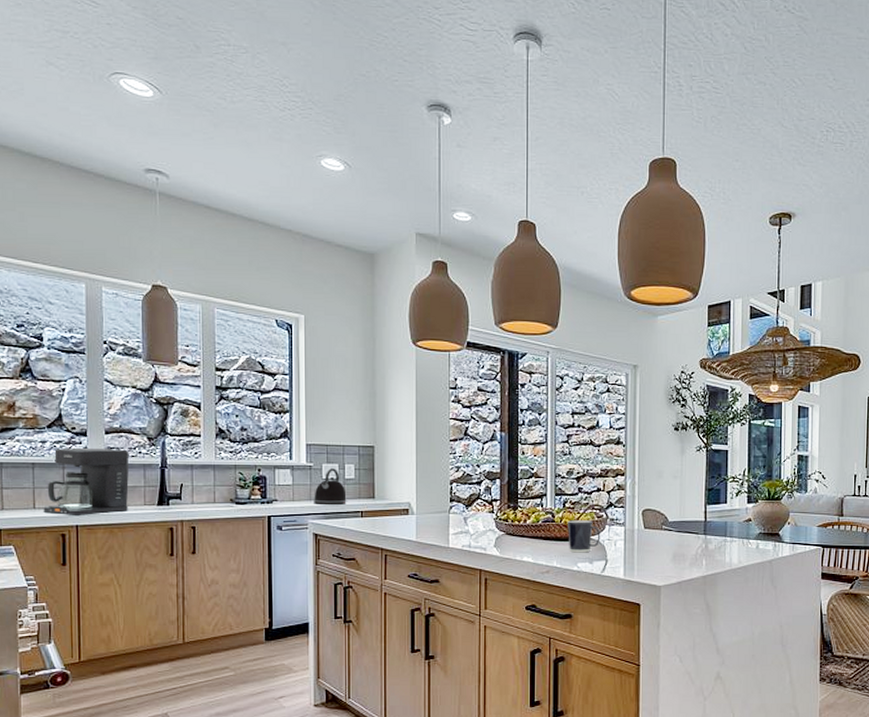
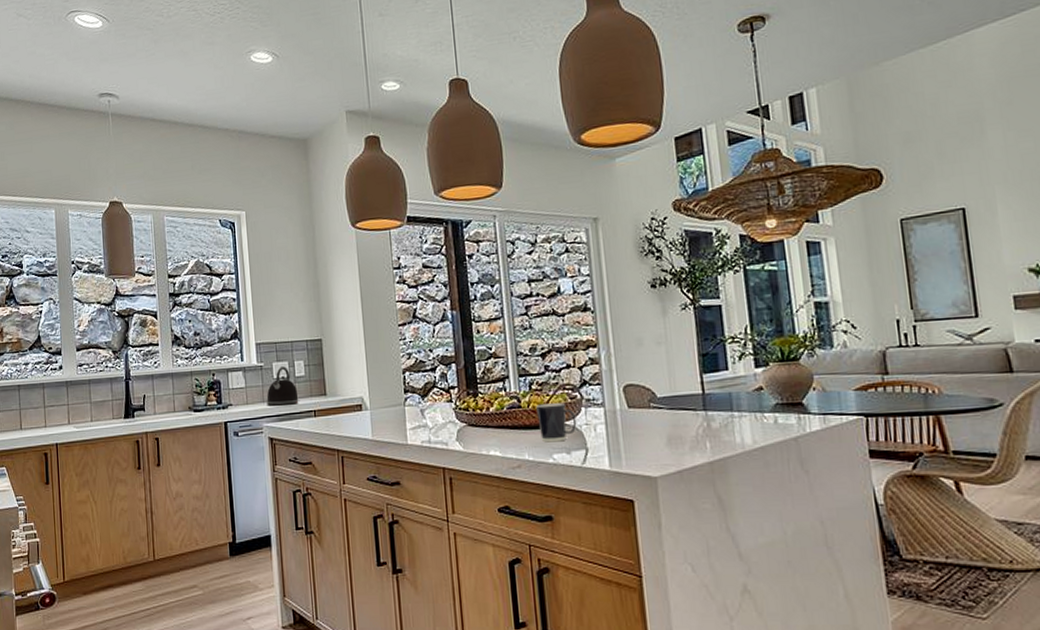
coffee maker: present [43,447,130,517] -> none [28,365,99,435]

